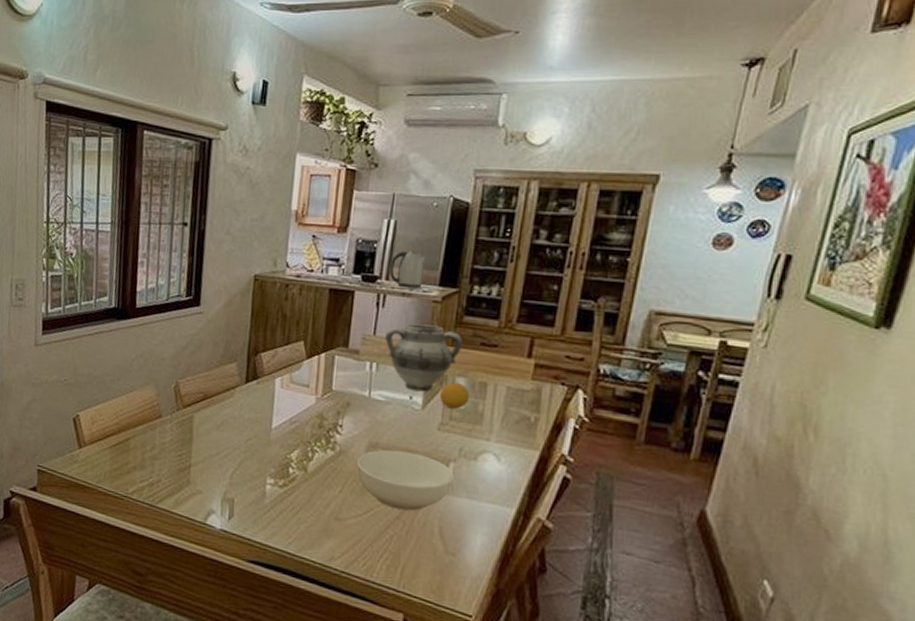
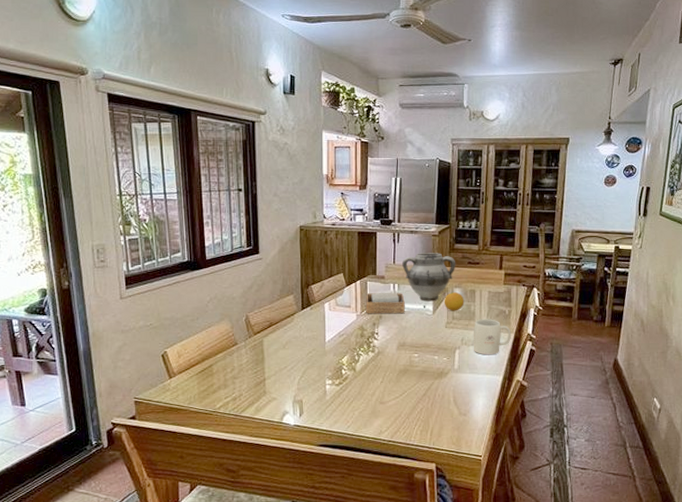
napkin holder: none [329,371,384,404] -> present [366,292,405,314]
bowl: present [356,449,454,511] -> none [391,346,460,389]
kettle: present [389,251,426,289] -> none [400,200,425,227]
mug: none [475,424,536,478] -> present [473,319,511,355]

